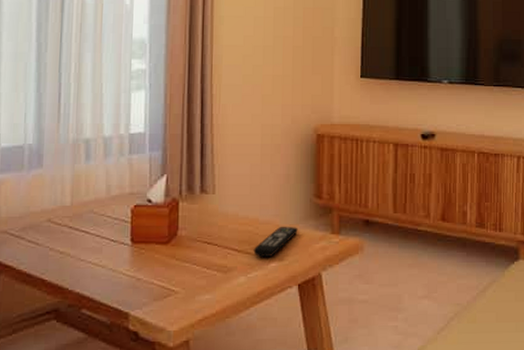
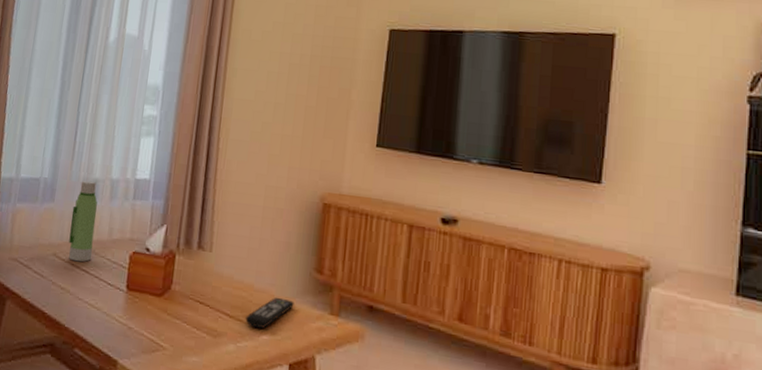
water bottle: none [63,141,92,224] -> present [69,180,97,262]

